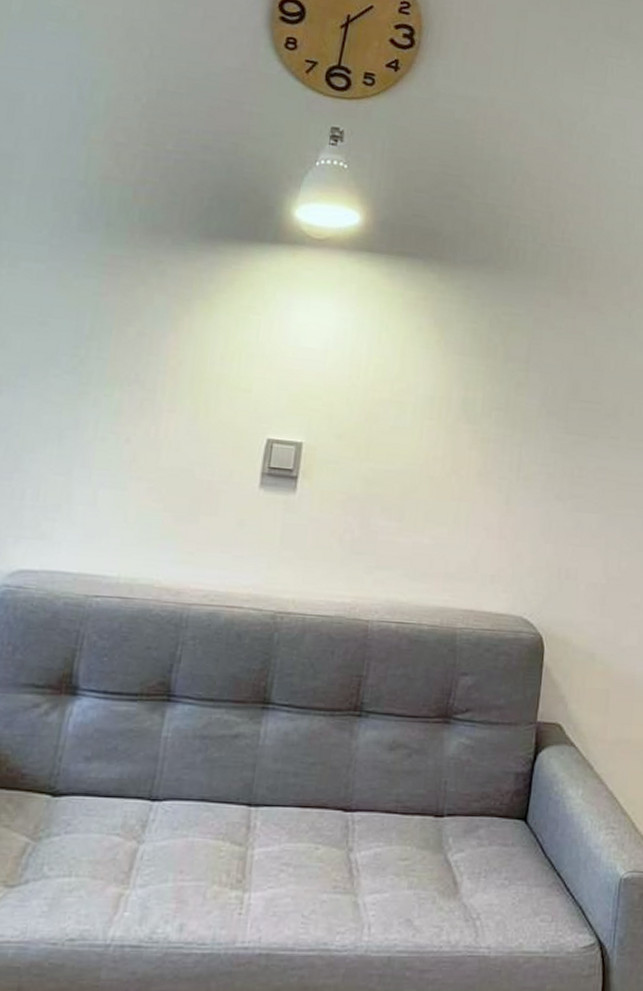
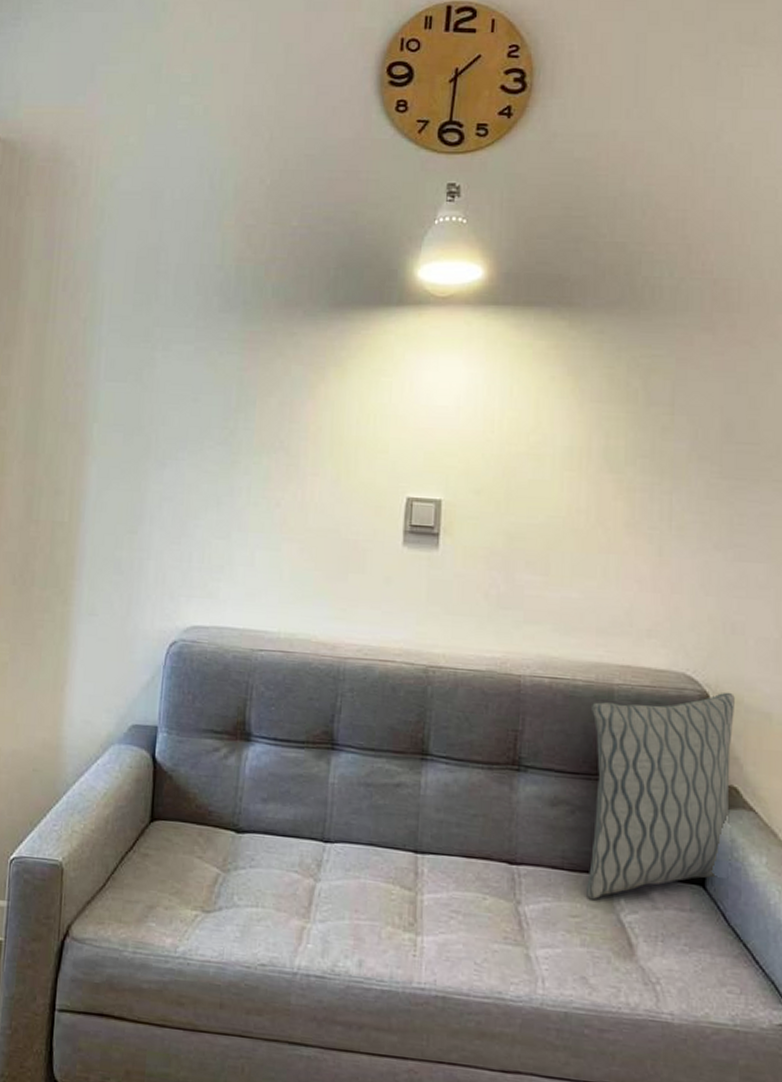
pillow: none [417,634,565,842] -> present [587,692,735,900]

